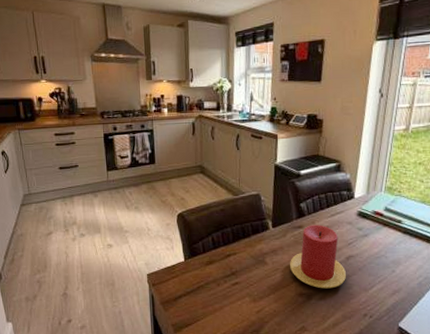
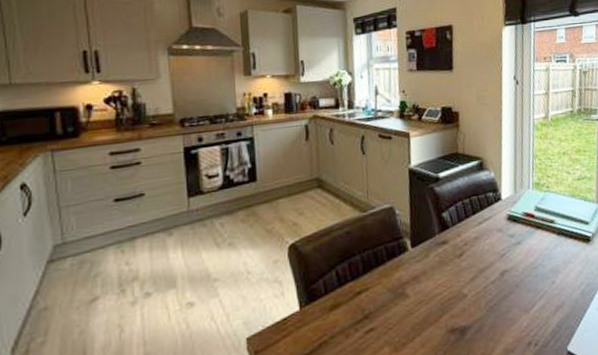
candle: present [290,225,346,289] -> none [436,236,503,319]

